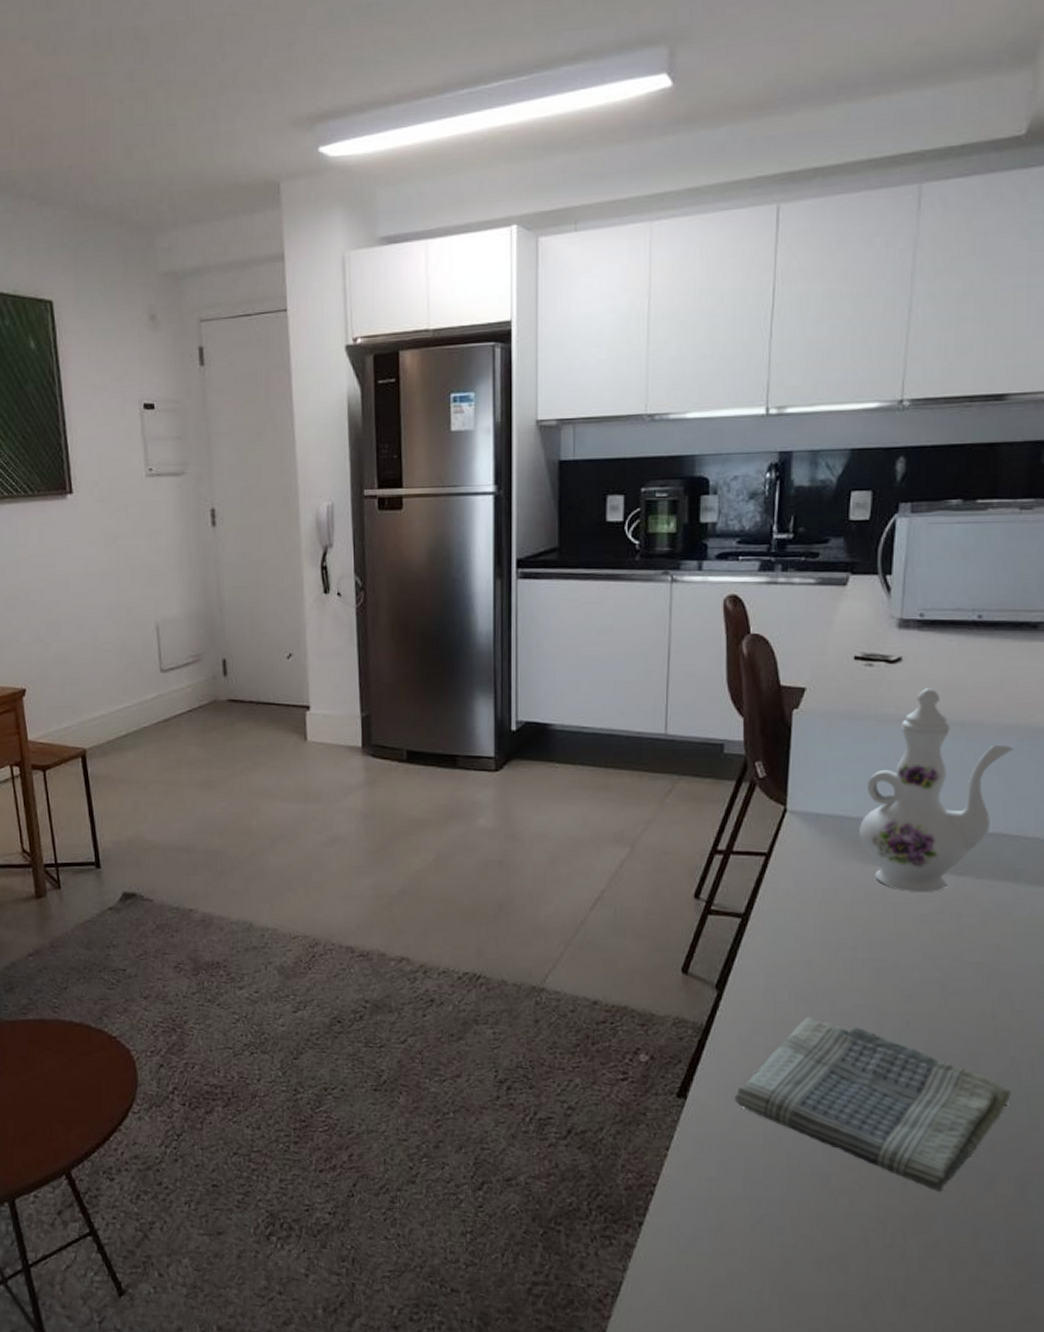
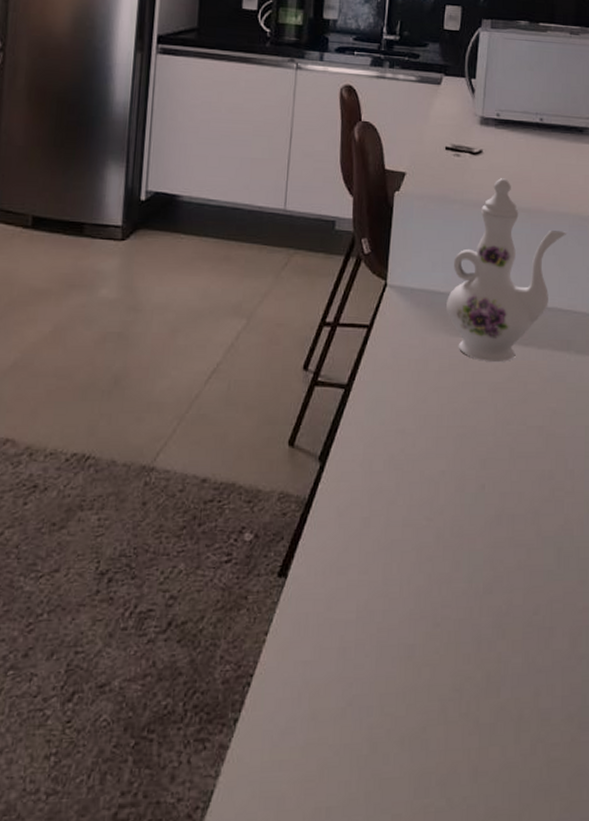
dish towel: present [734,1016,1011,1192] -> none [331,485,565,653]

